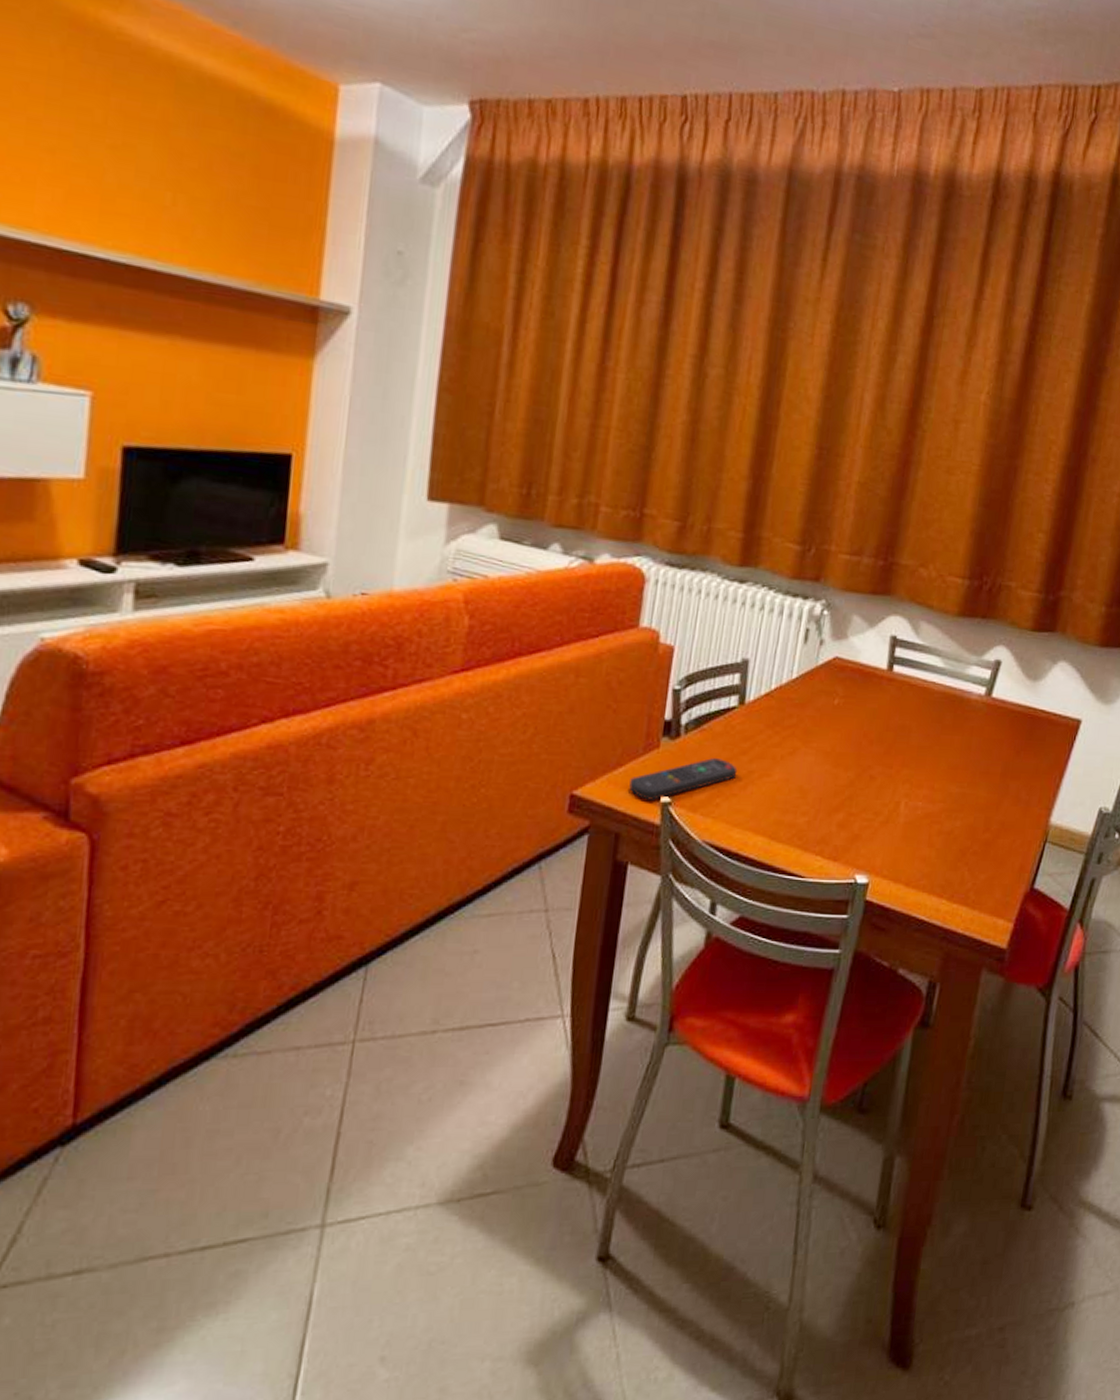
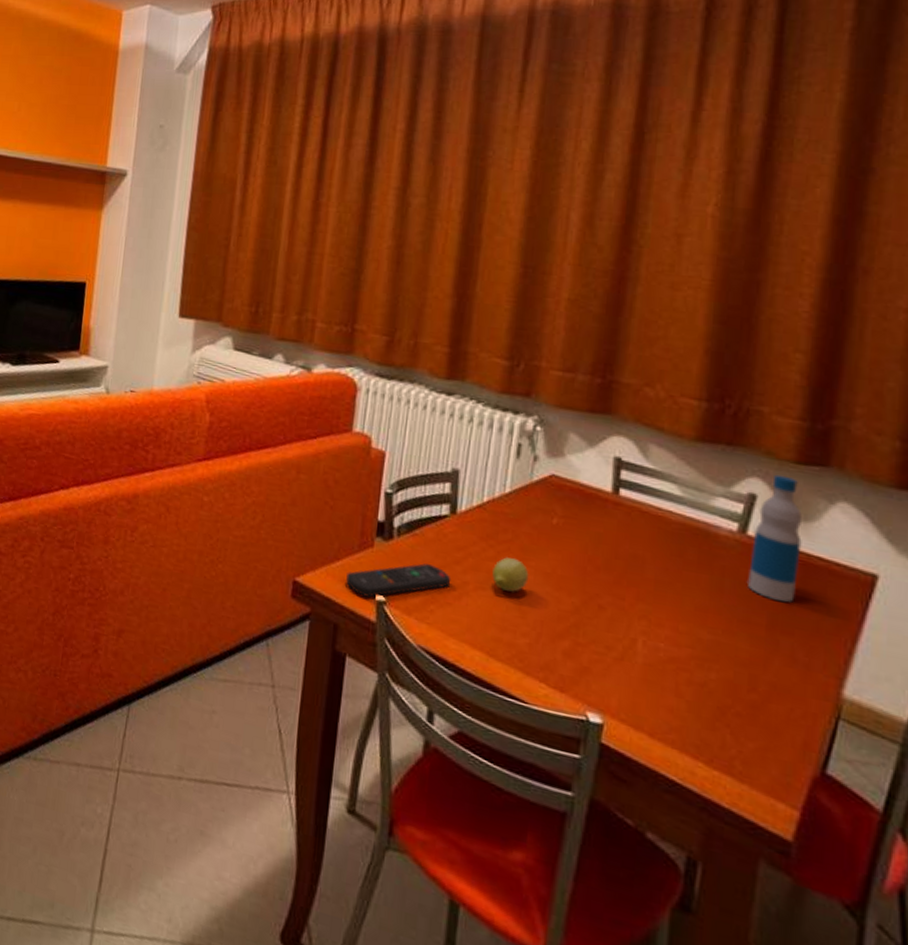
fruit: none [777,742,811,775] -> present [492,557,529,592]
bottle: none [988,641,1033,751] -> present [746,474,803,602]

